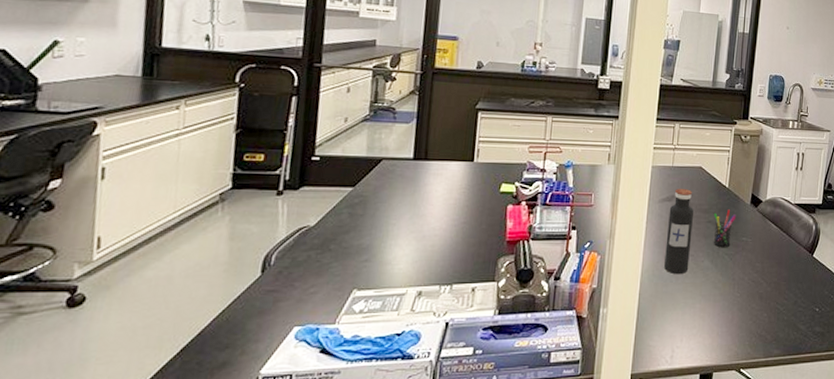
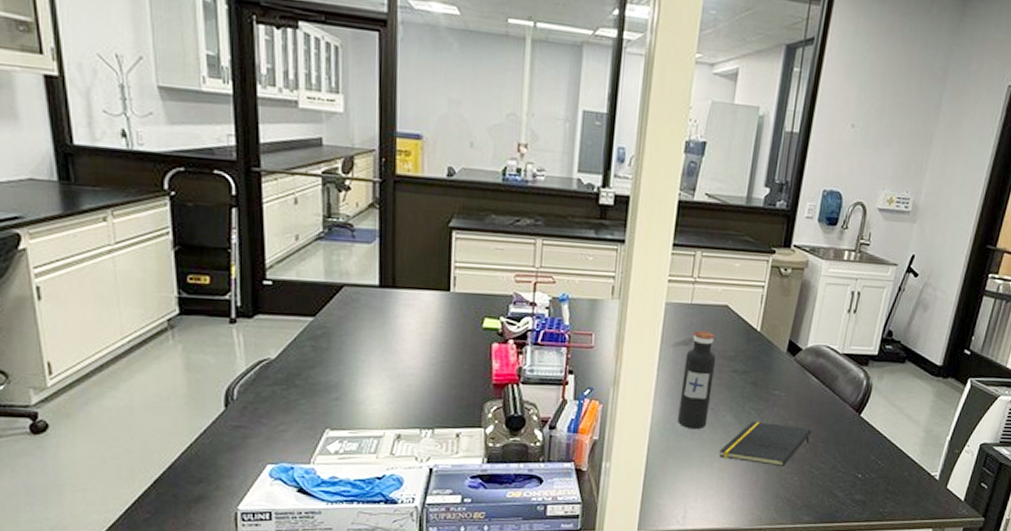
notepad: none [699,265,775,305] -> present [719,421,812,467]
pen holder: present [713,209,737,248] -> none [738,357,769,402]

